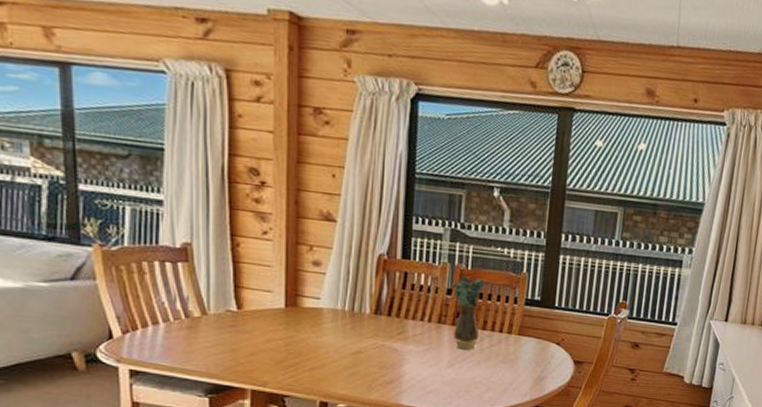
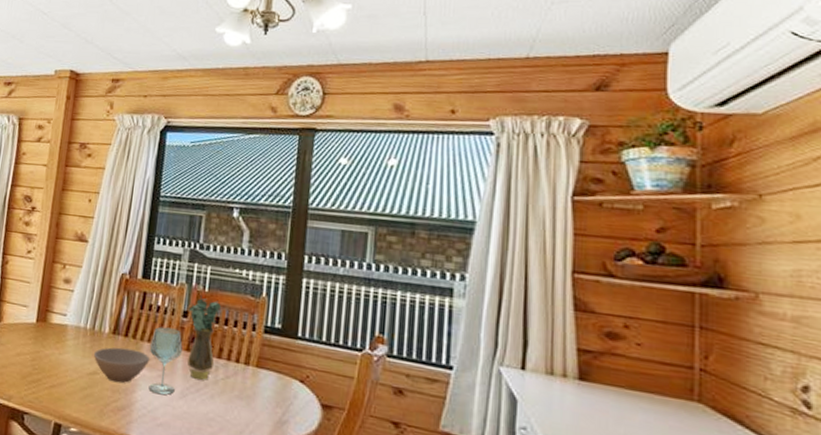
bowl: none [355,326,416,360] -> present [93,347,150,383]
wine glass: none [414,305,448,366] -> present [148,327,183,395]

